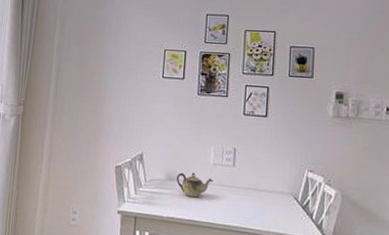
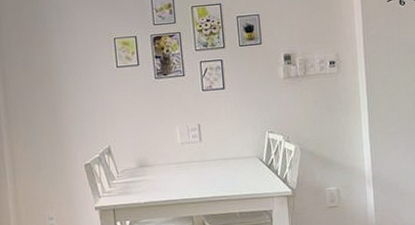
teapot: present [177,172,213,198] -> none [148,155,183,179]

